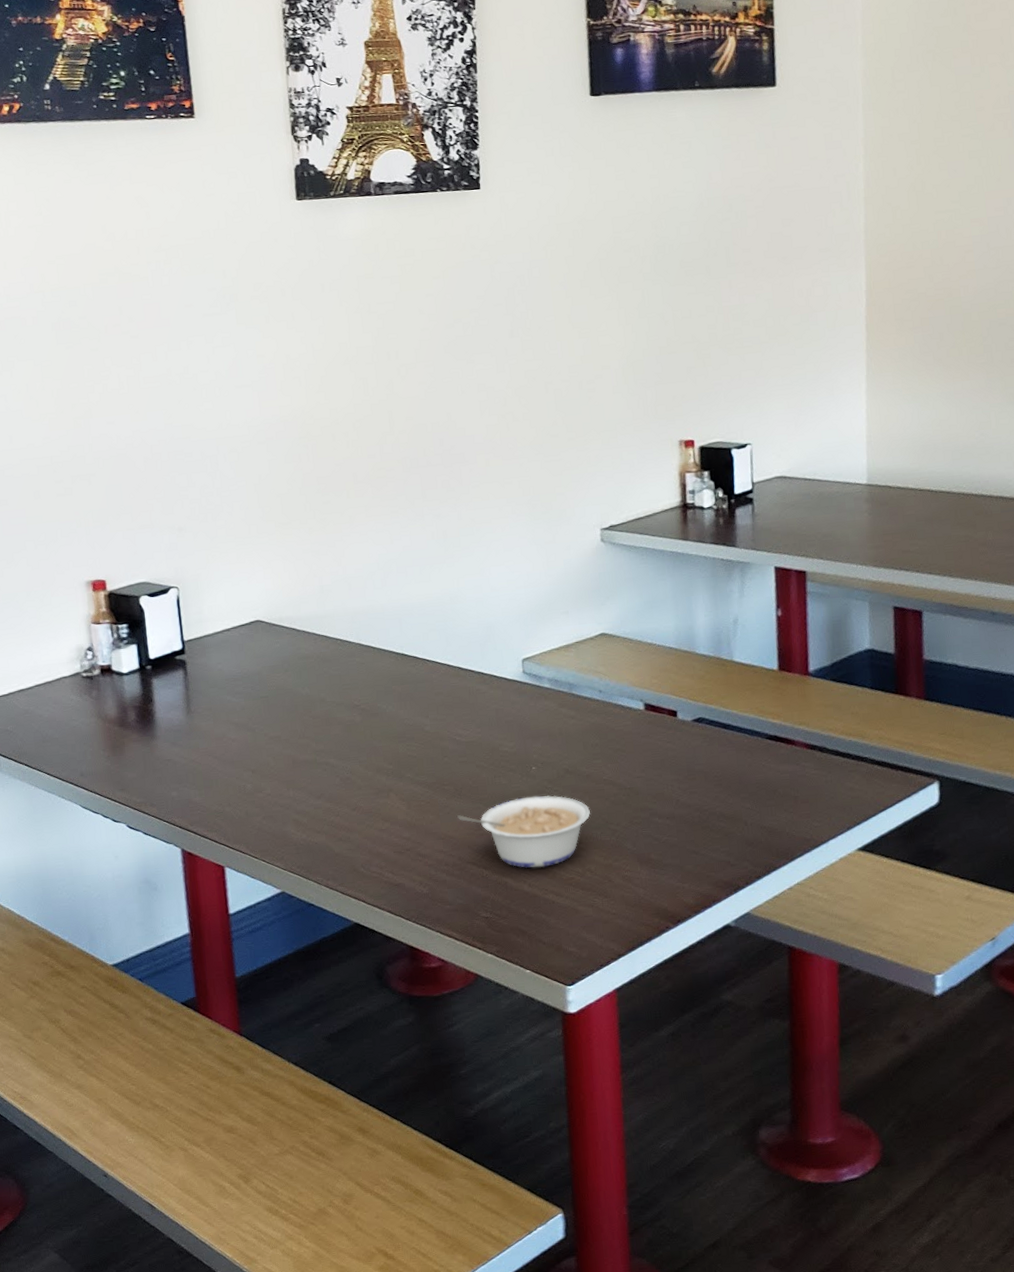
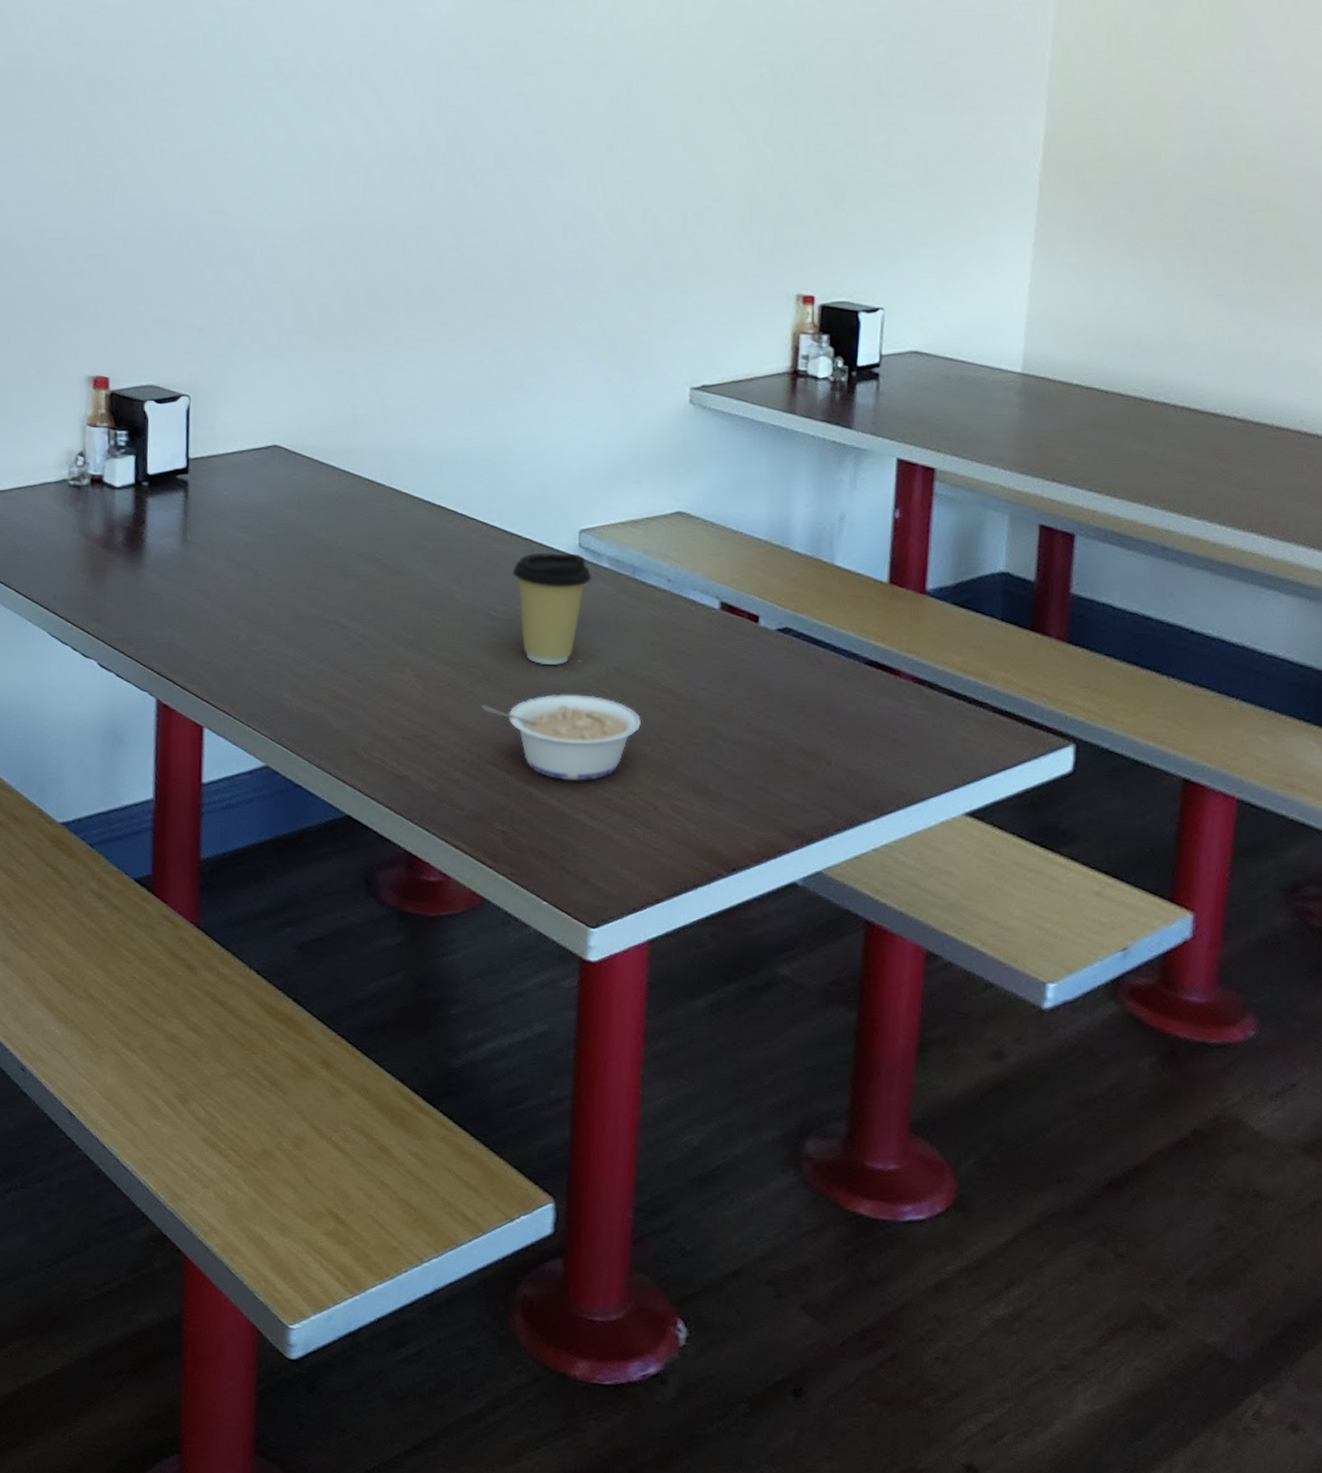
coffee cup: none [470,679,536,775] -> present [512,552,591,665]

